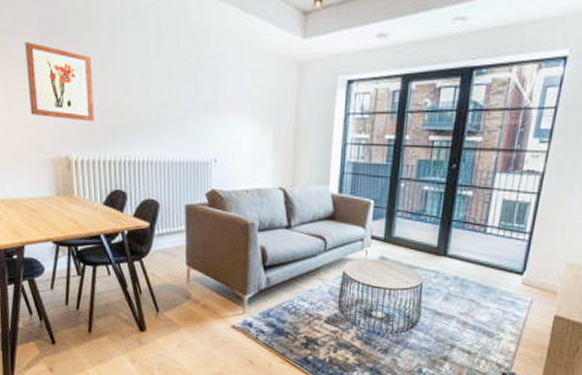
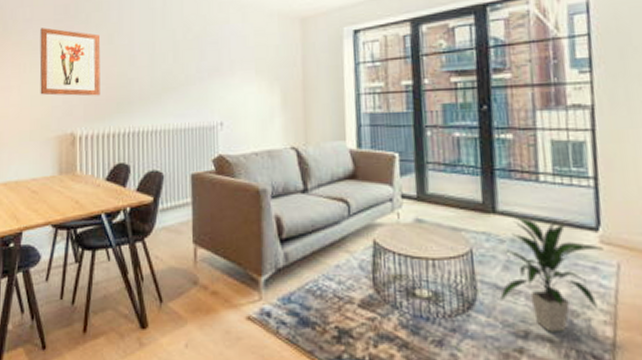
indoor plant: none [436,260,524,347] -> present [499,217,604,333]

